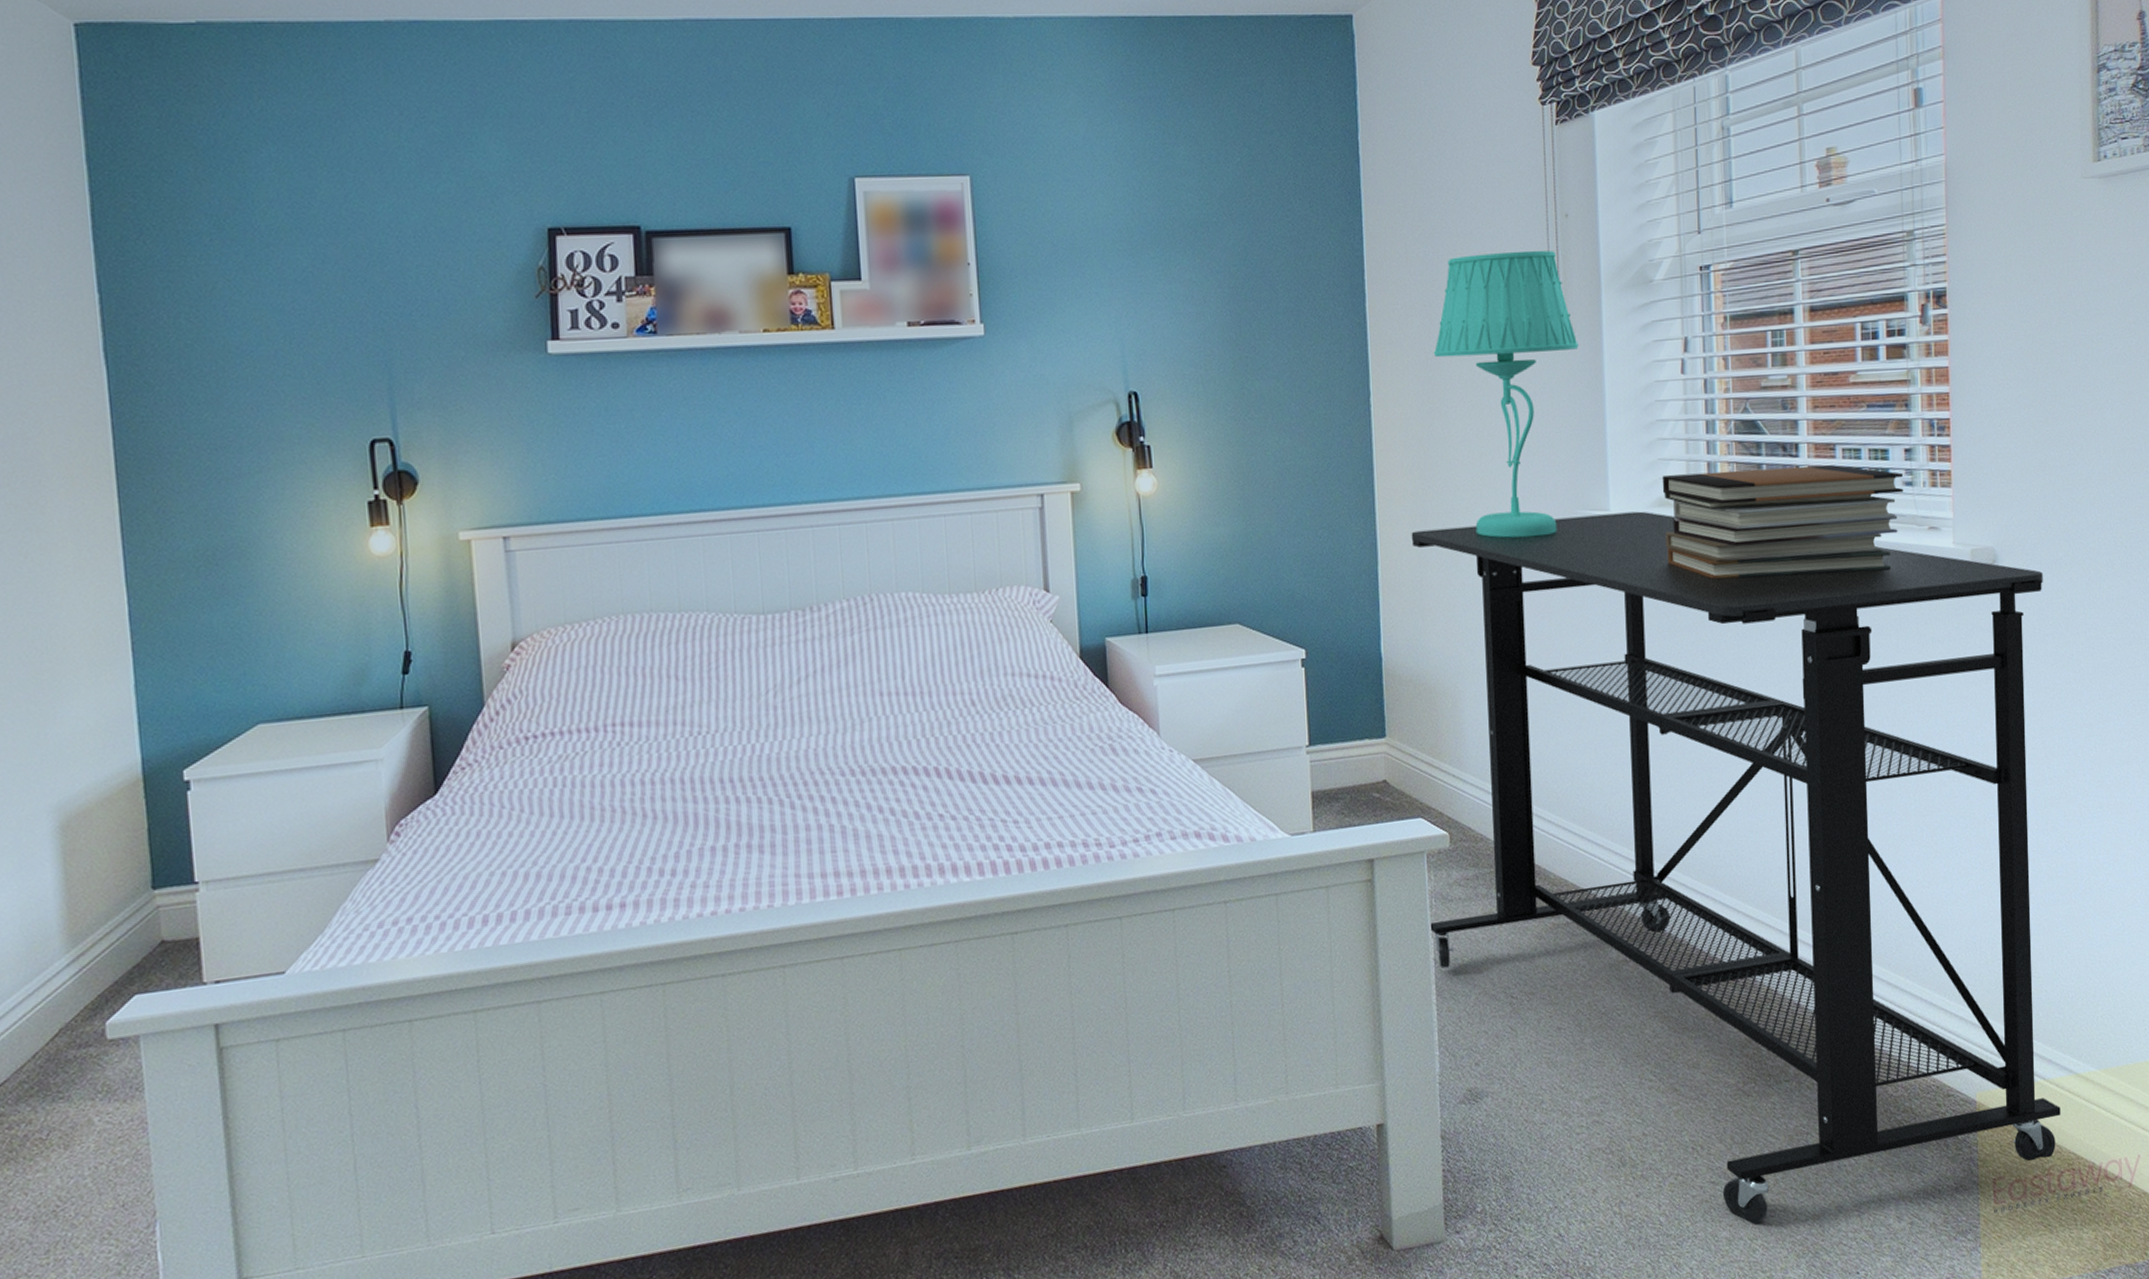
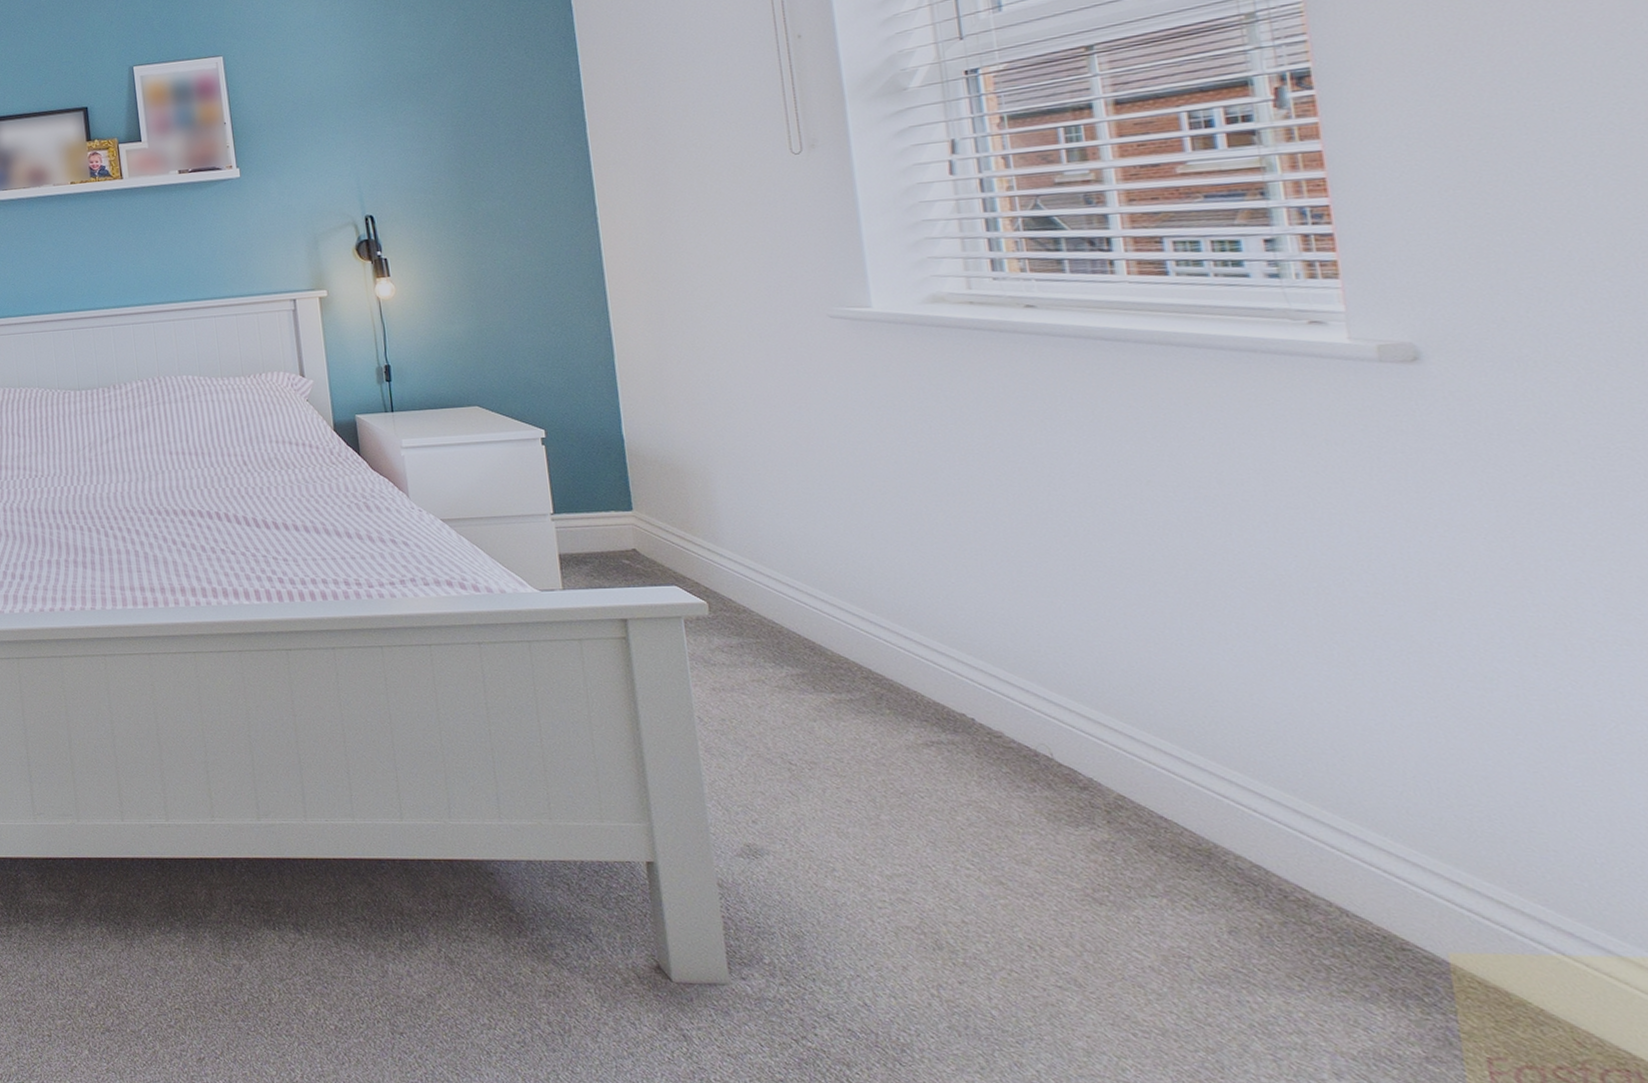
desk: present [1411,511,2061,1225] -> none [647,307,1597,1049]
table lamp: present [1433,250,1579,538] -> none [660,69,823,334]
book stack: present [1662,465,1904,580] -> none [933,258,1268,374]

